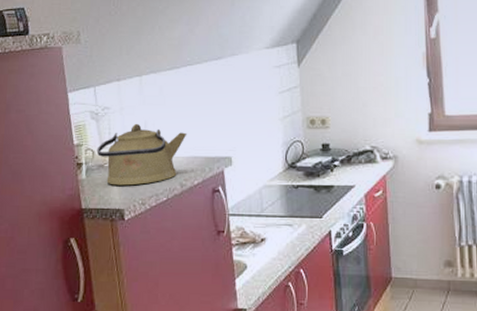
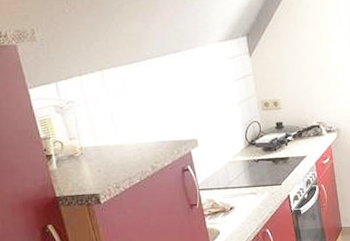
kettle: present [96,123,187,186] -> none [65,114,154,173]

